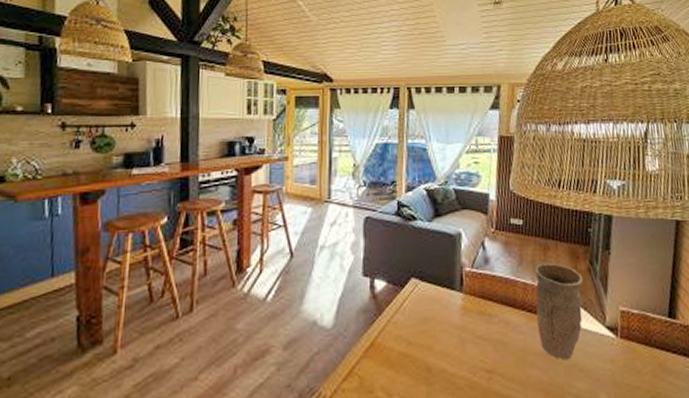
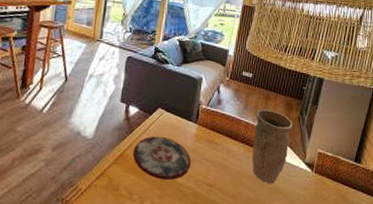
plate: none [387,314,462,372] -> present [133,136,192,181]

